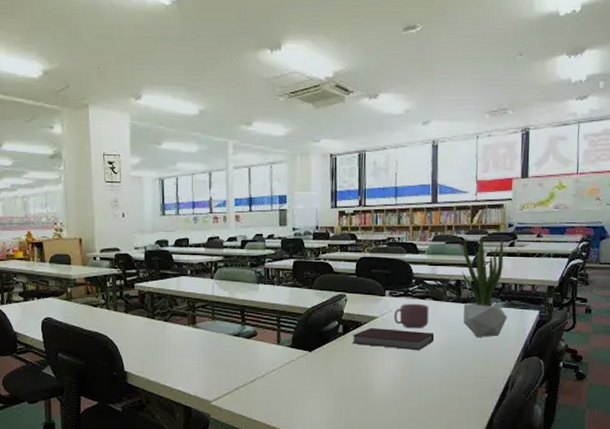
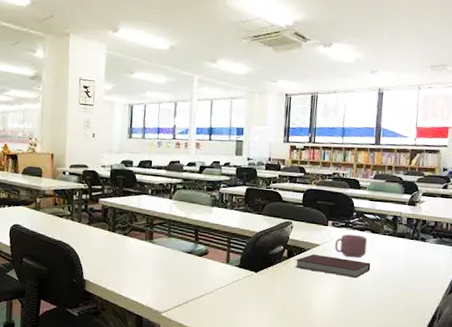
potted plant: present [462,236,507,337] -> none [398,177,438,271]

